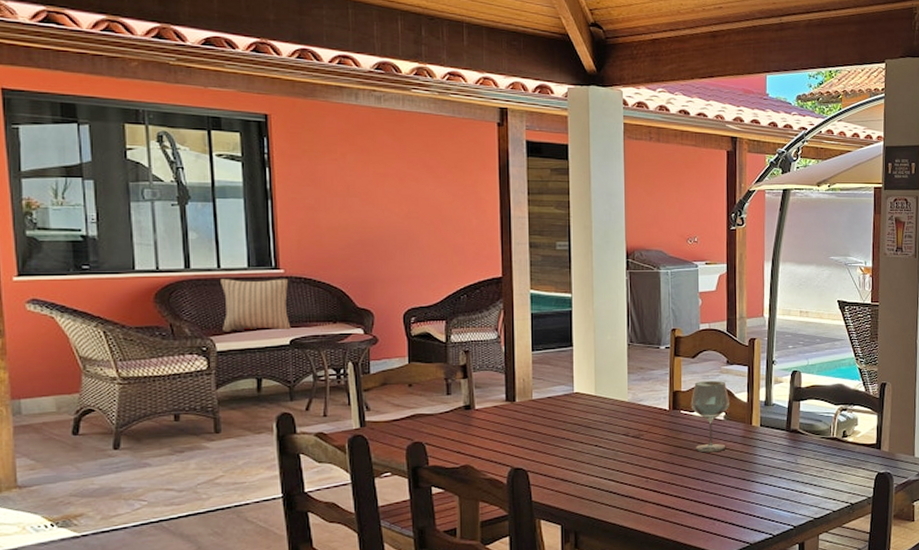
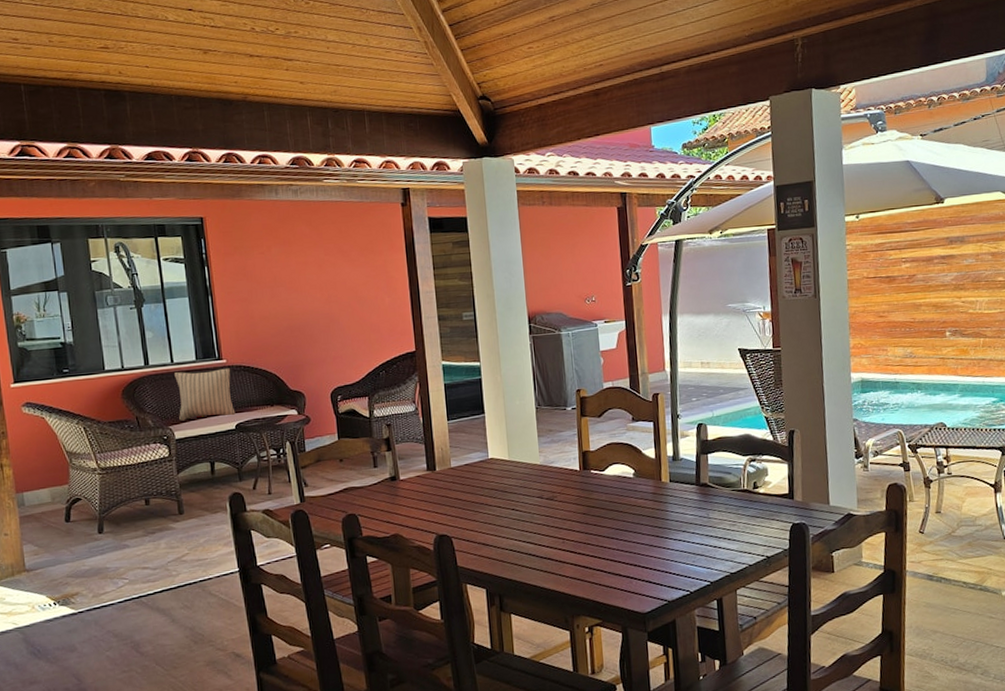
wine glass: present [690,380,730,453] -> none [600,438,639,512]

